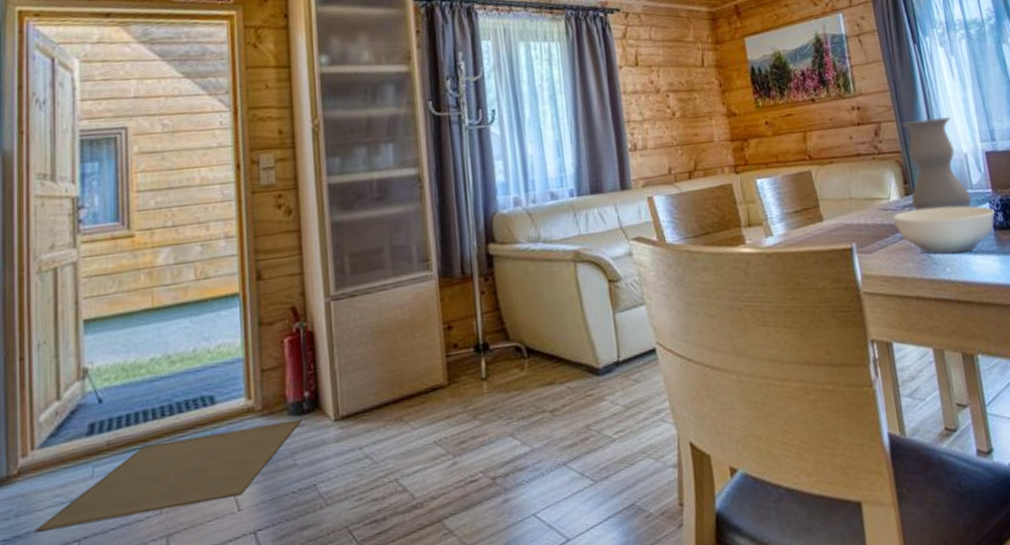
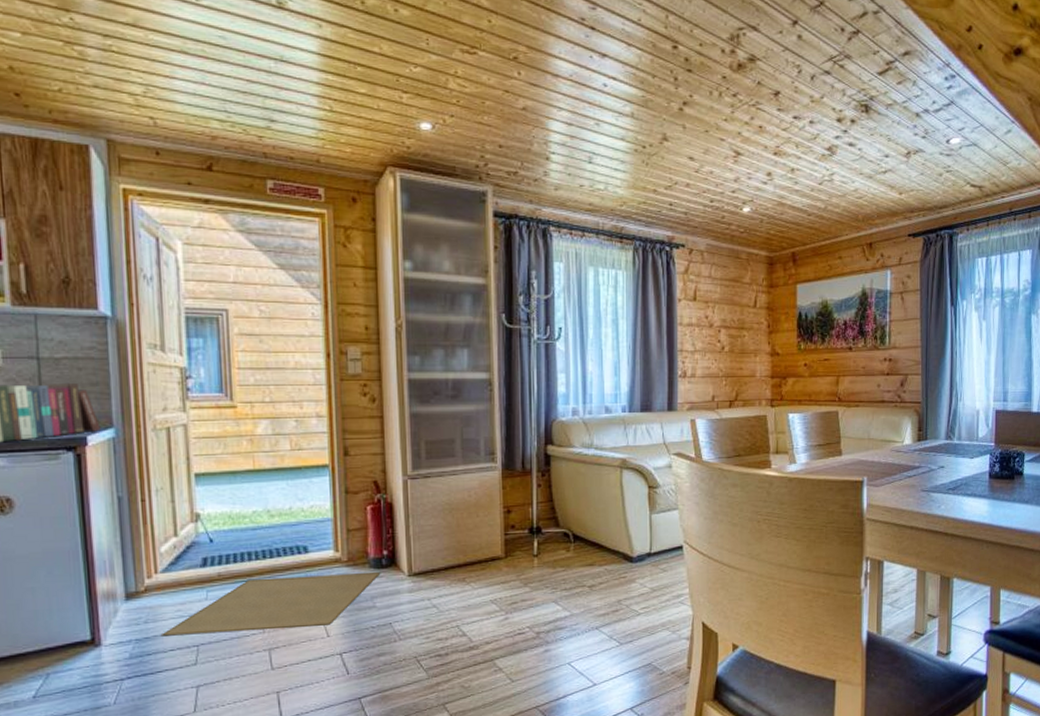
bowl: present [891,205,995,253] -> none [902,453,993,494]
vase: present [901,116,972,211] -> none [922,375,975,457]

